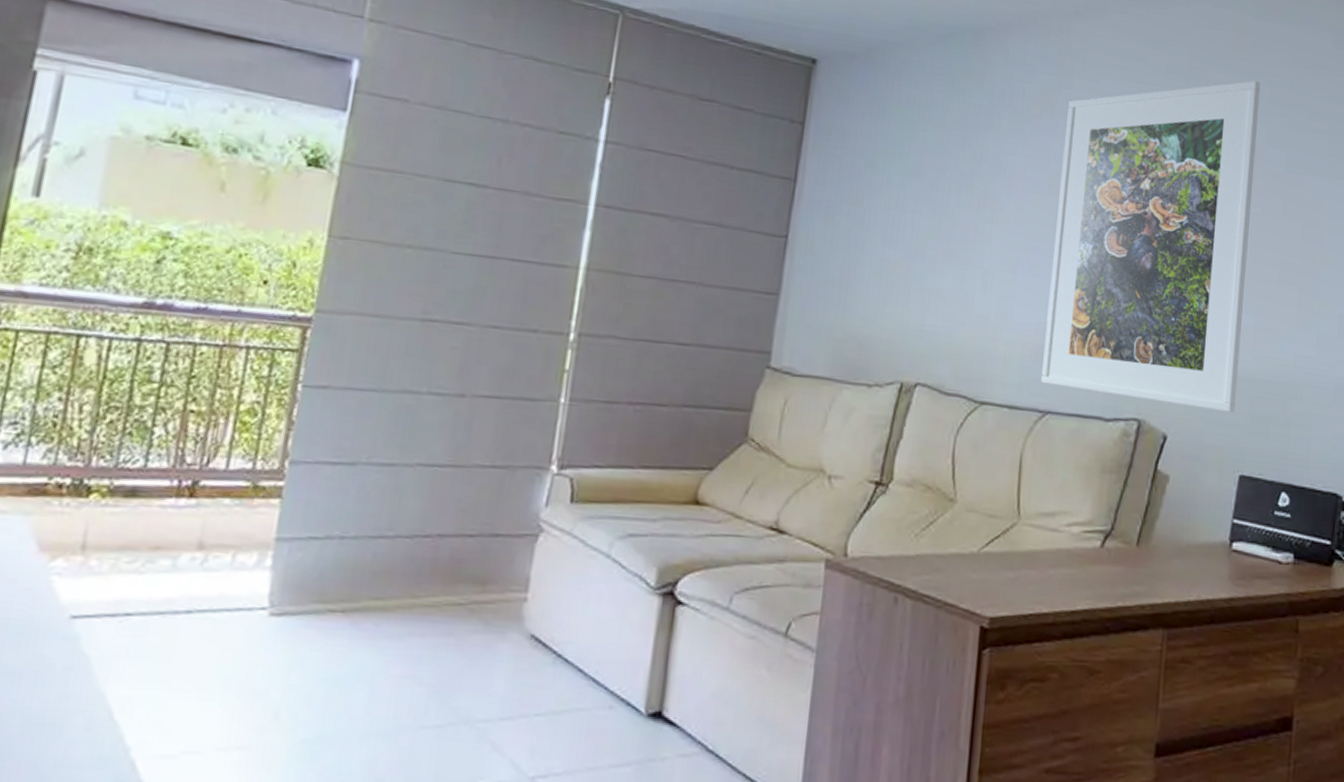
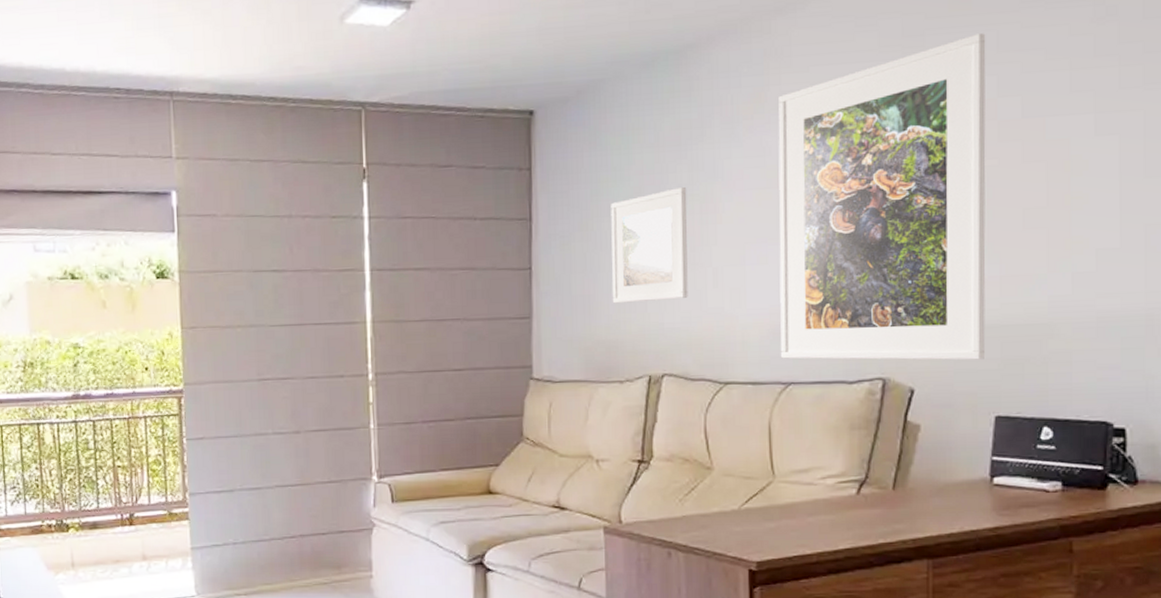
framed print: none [872,175,967,300] -> present [611,186,688,304]

